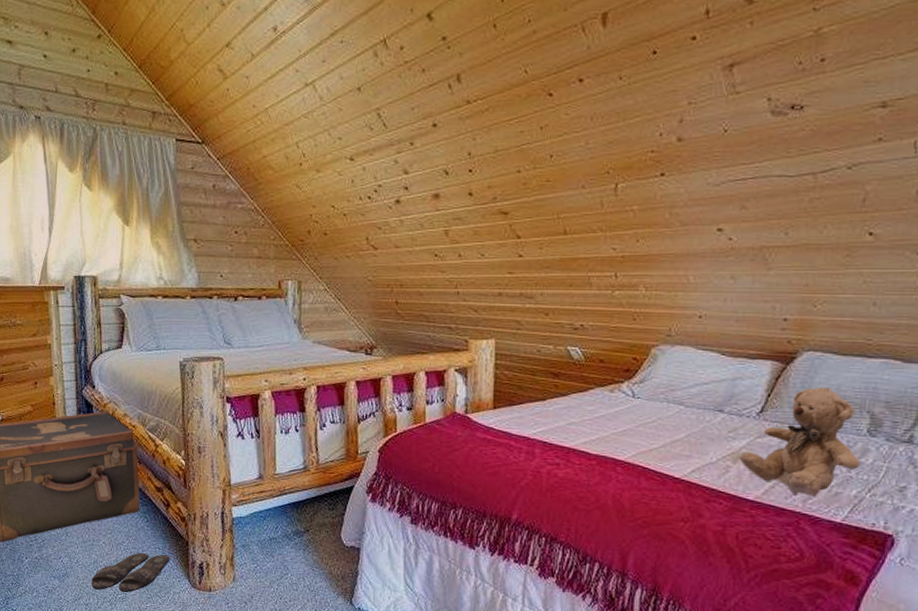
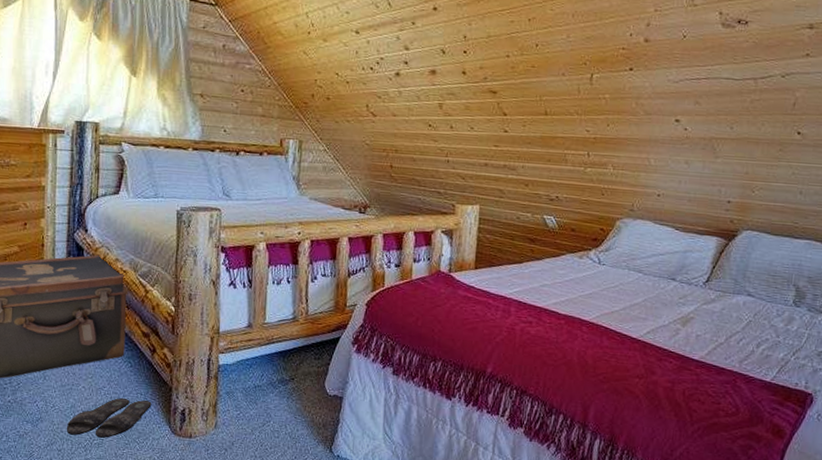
teddy bear: present [739,387,860,497] -> none [688,262,787,358]

